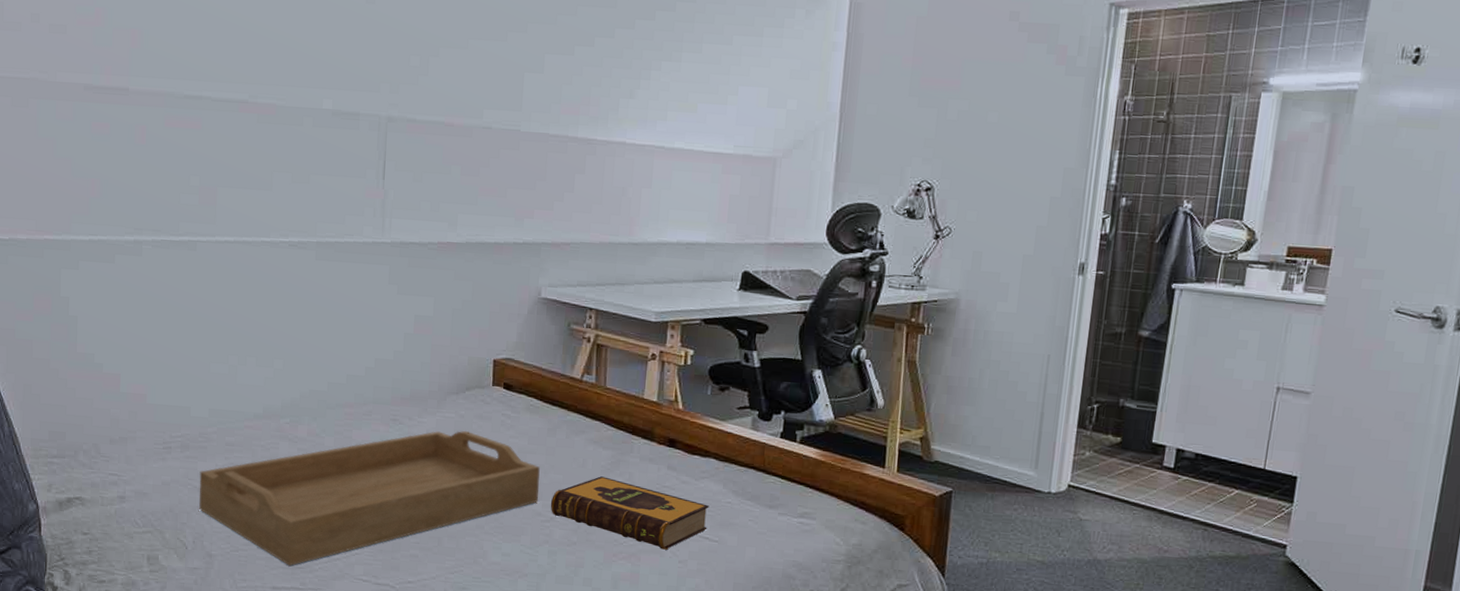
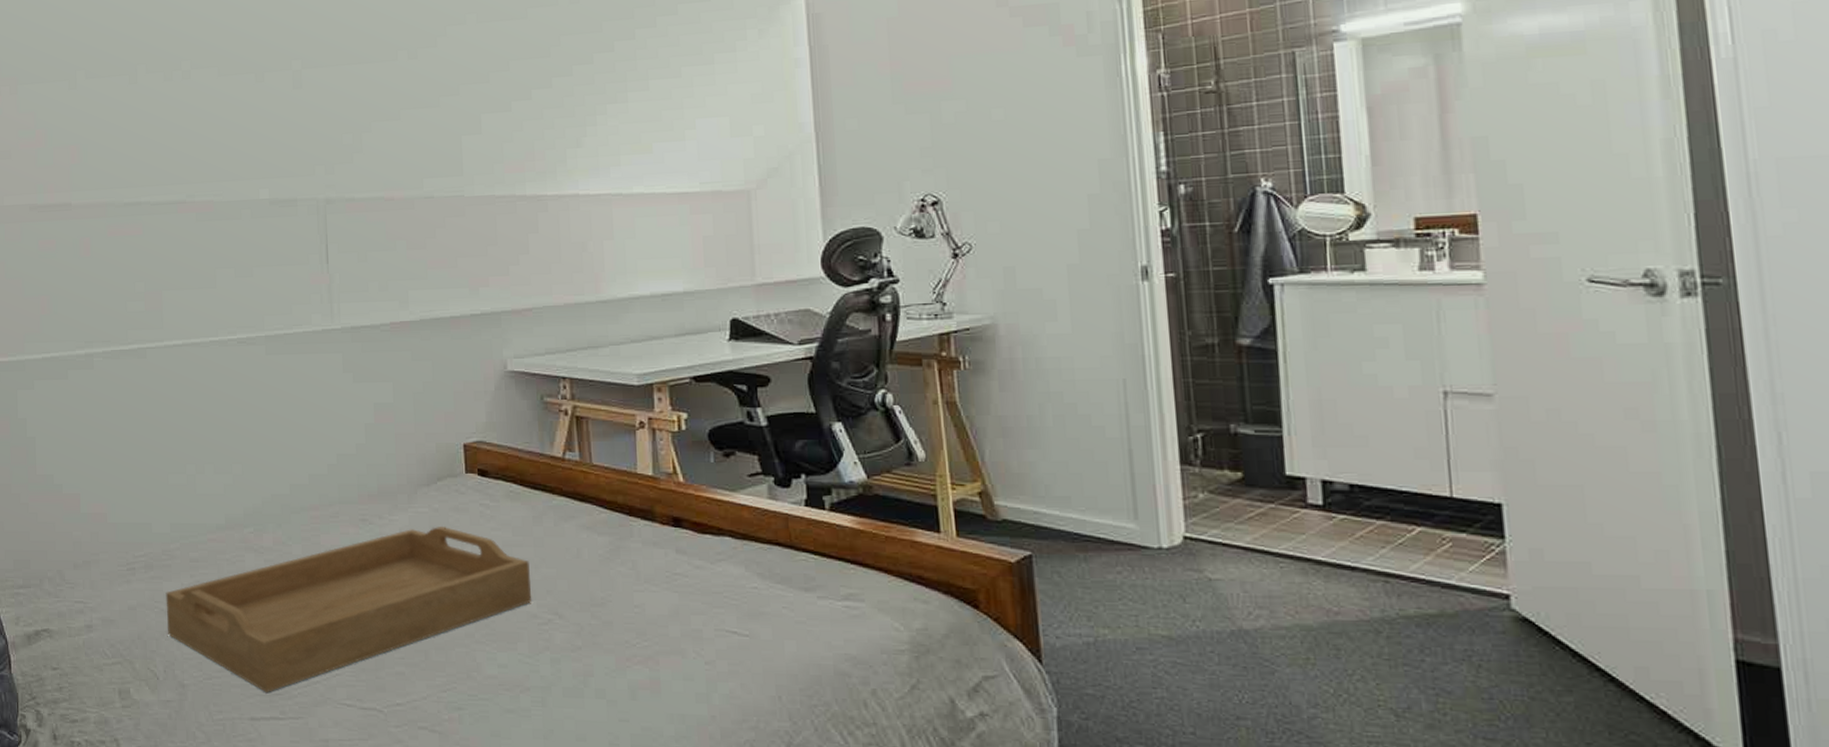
hardback book: present [550,476,709,550] -> none [546,567,734,650]

